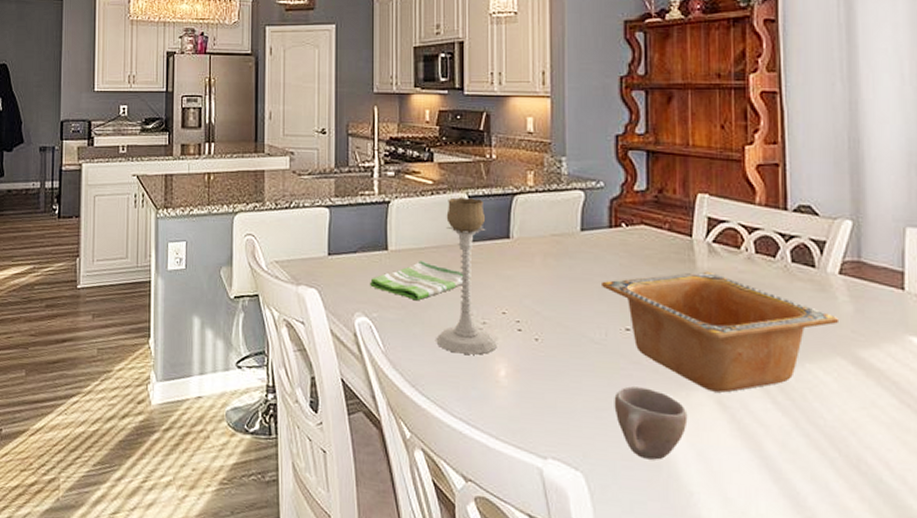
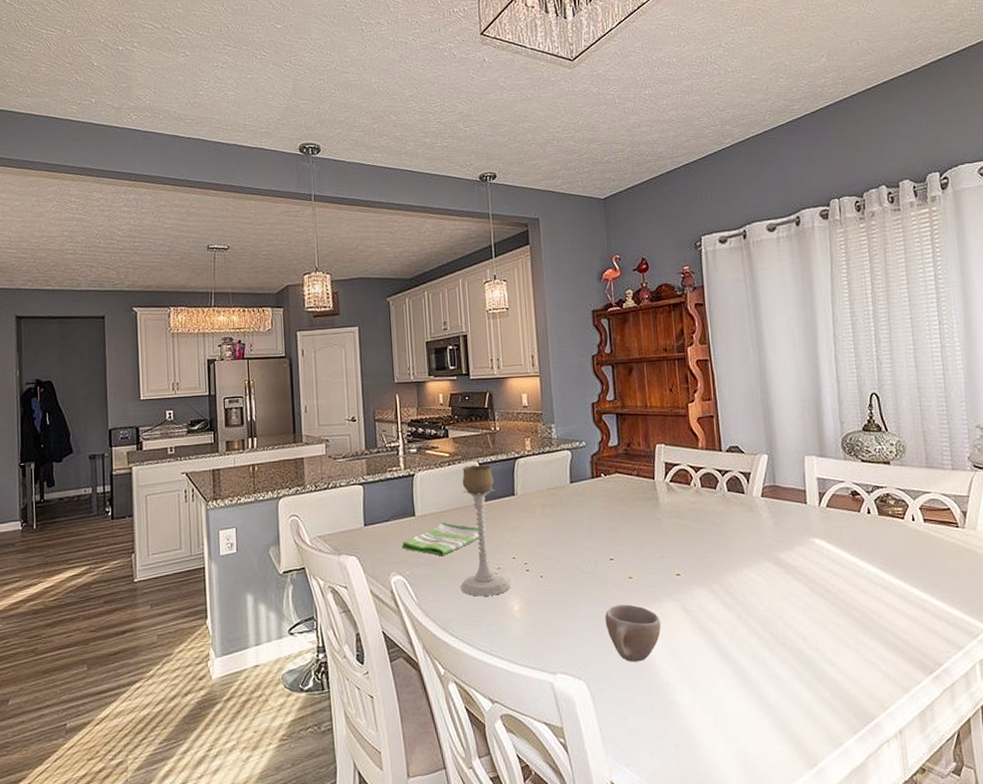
serving bowl: present [602,271,840,393] -> none [589,505,764,601]

